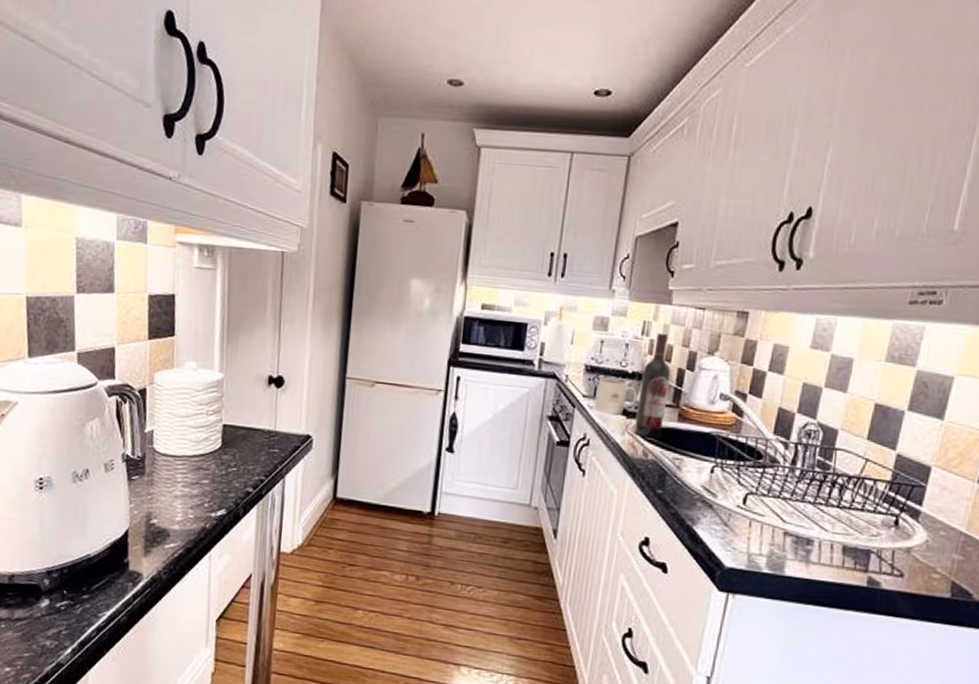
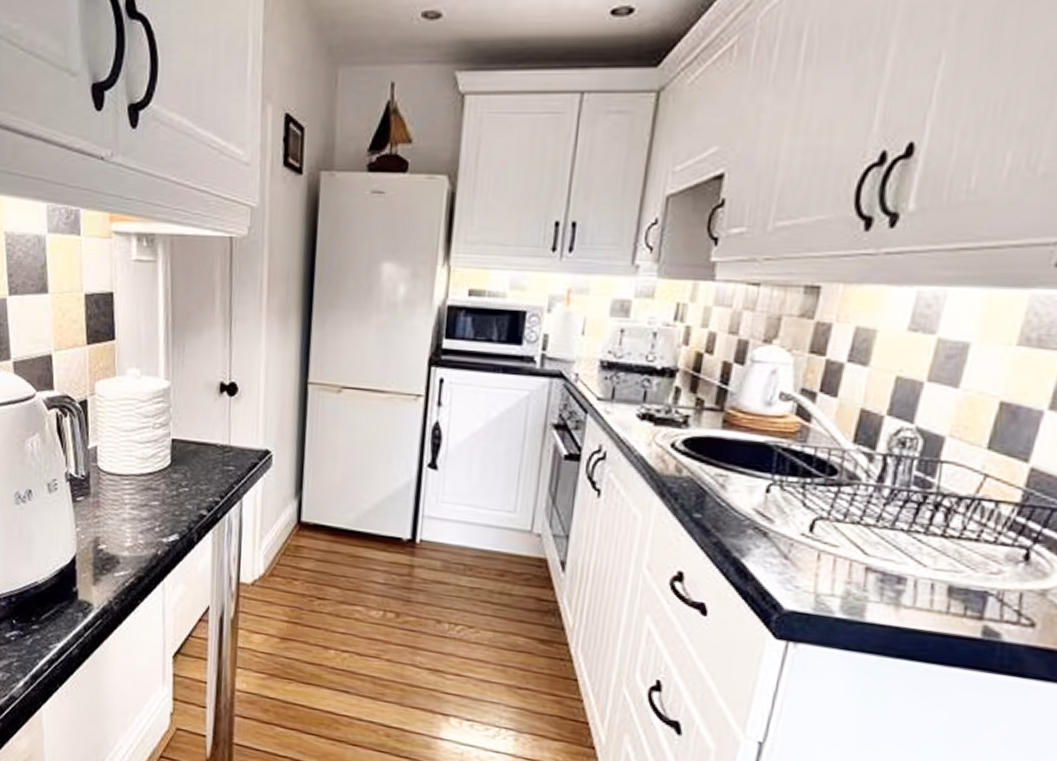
mug: present [594,378,637,416] -> none [612,376,668,422]
wine bottle: present [634,332,671,439] -> none [664,317,714,451]

